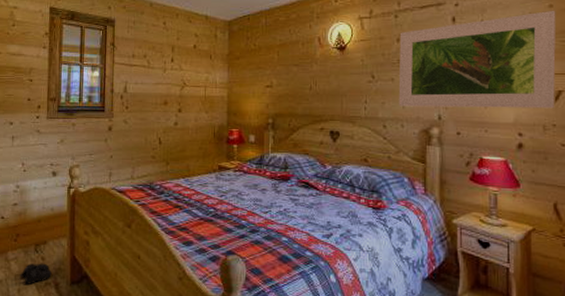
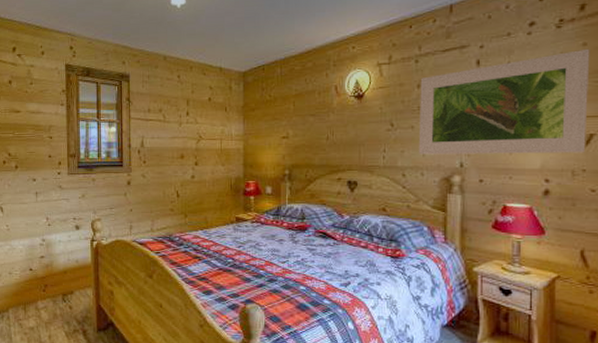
boots: present [19,263,52,284] -> none [49,311,79,331]

